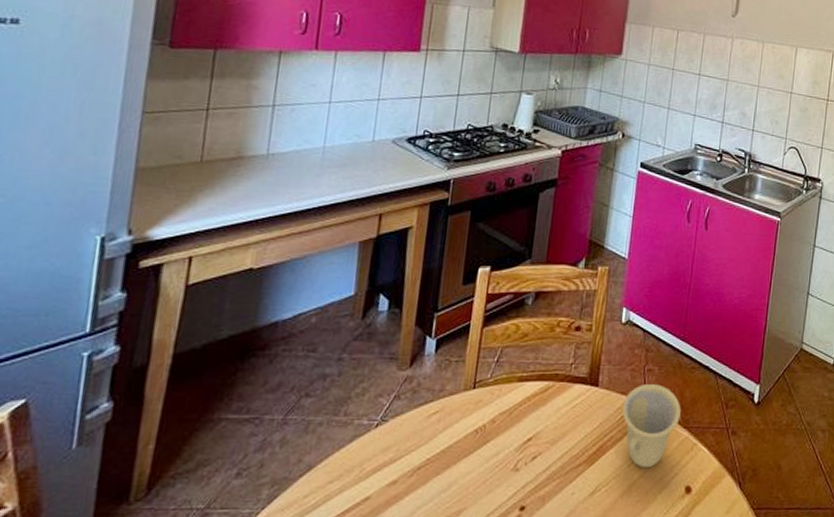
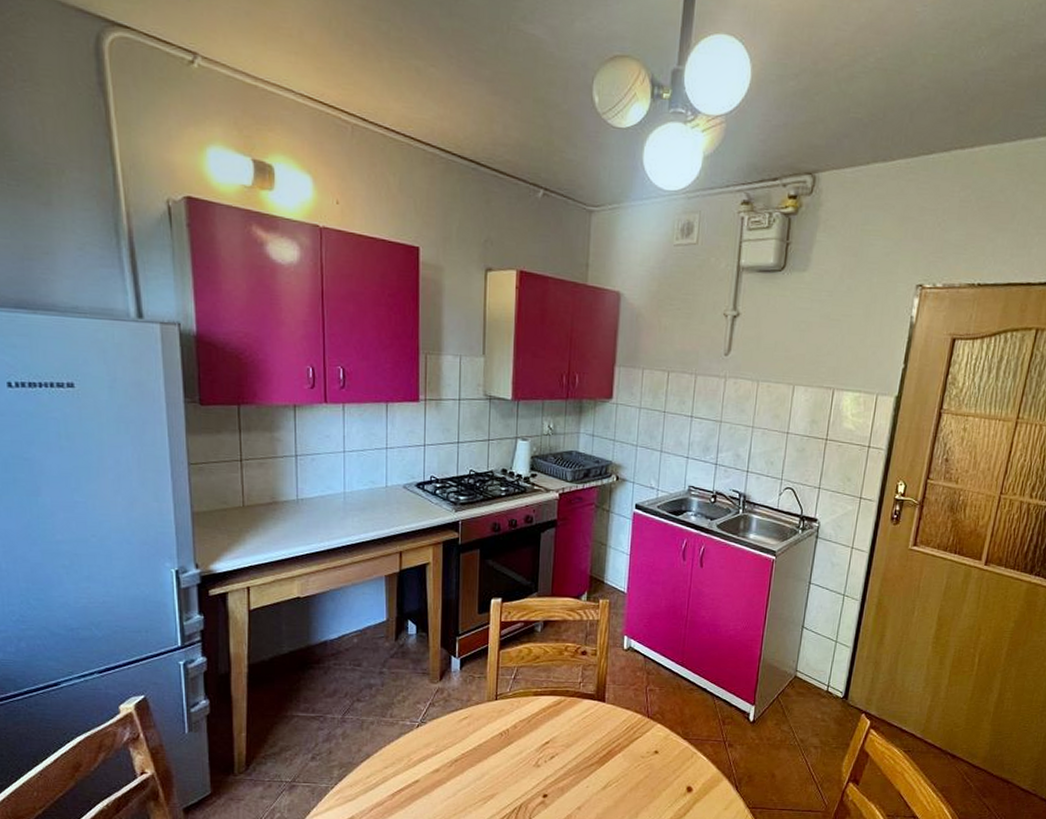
cup: present [622,384,681,468] -> none [627,702,681,770]

